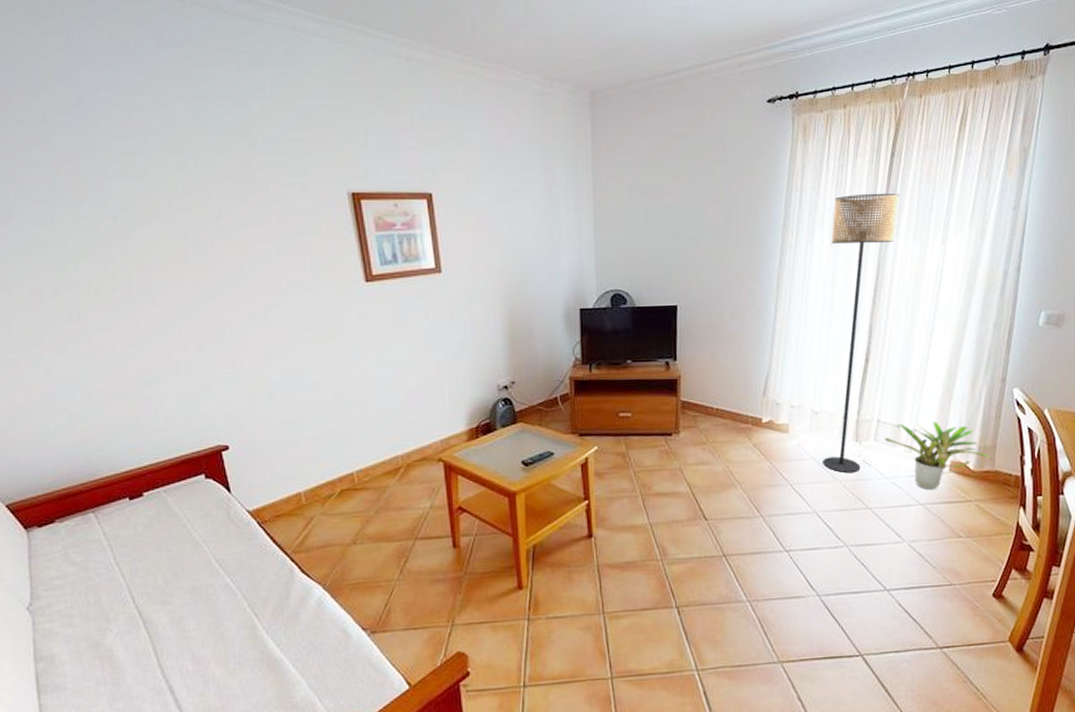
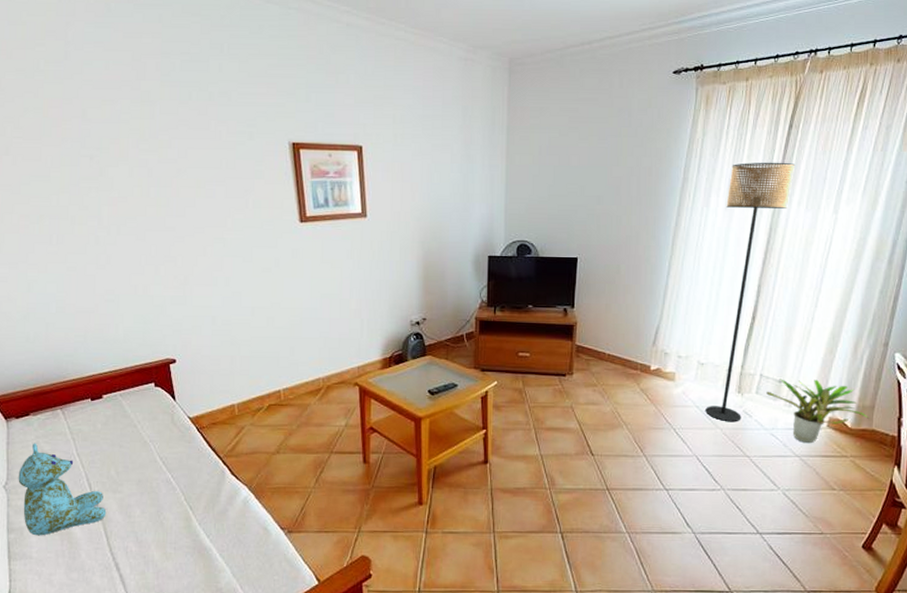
stuffed bear: none [44,554,155,663] -> present [18,443,107,536]

